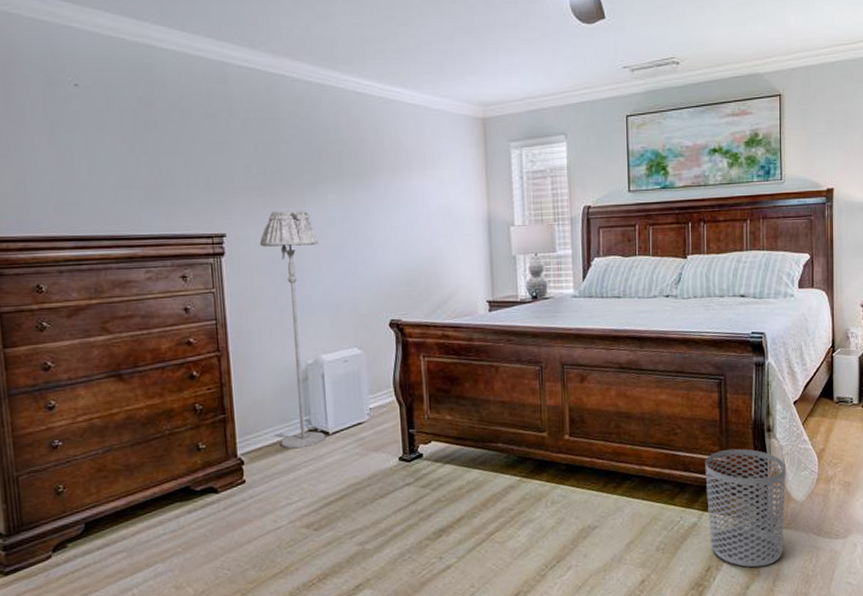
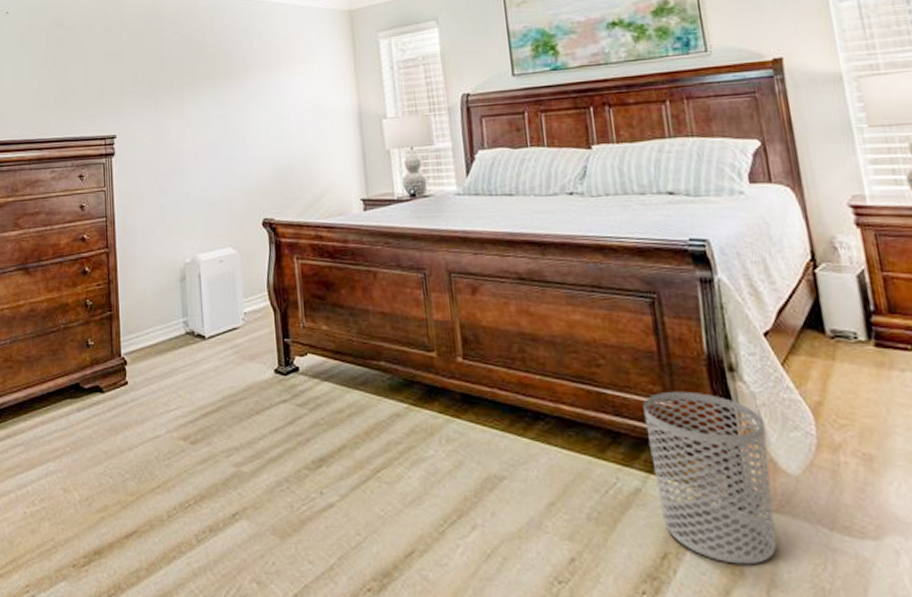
floor lamp: present [259,211,326,449] -> none [144,111,202,352]

